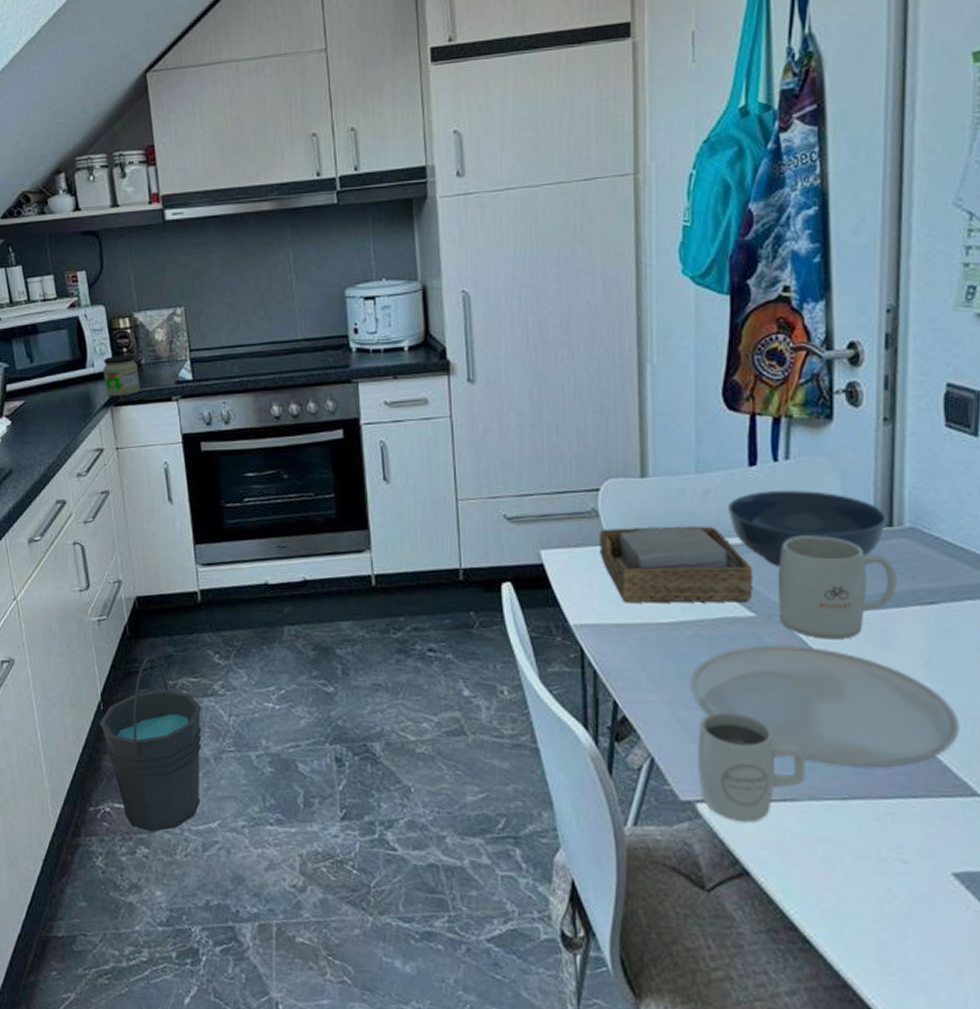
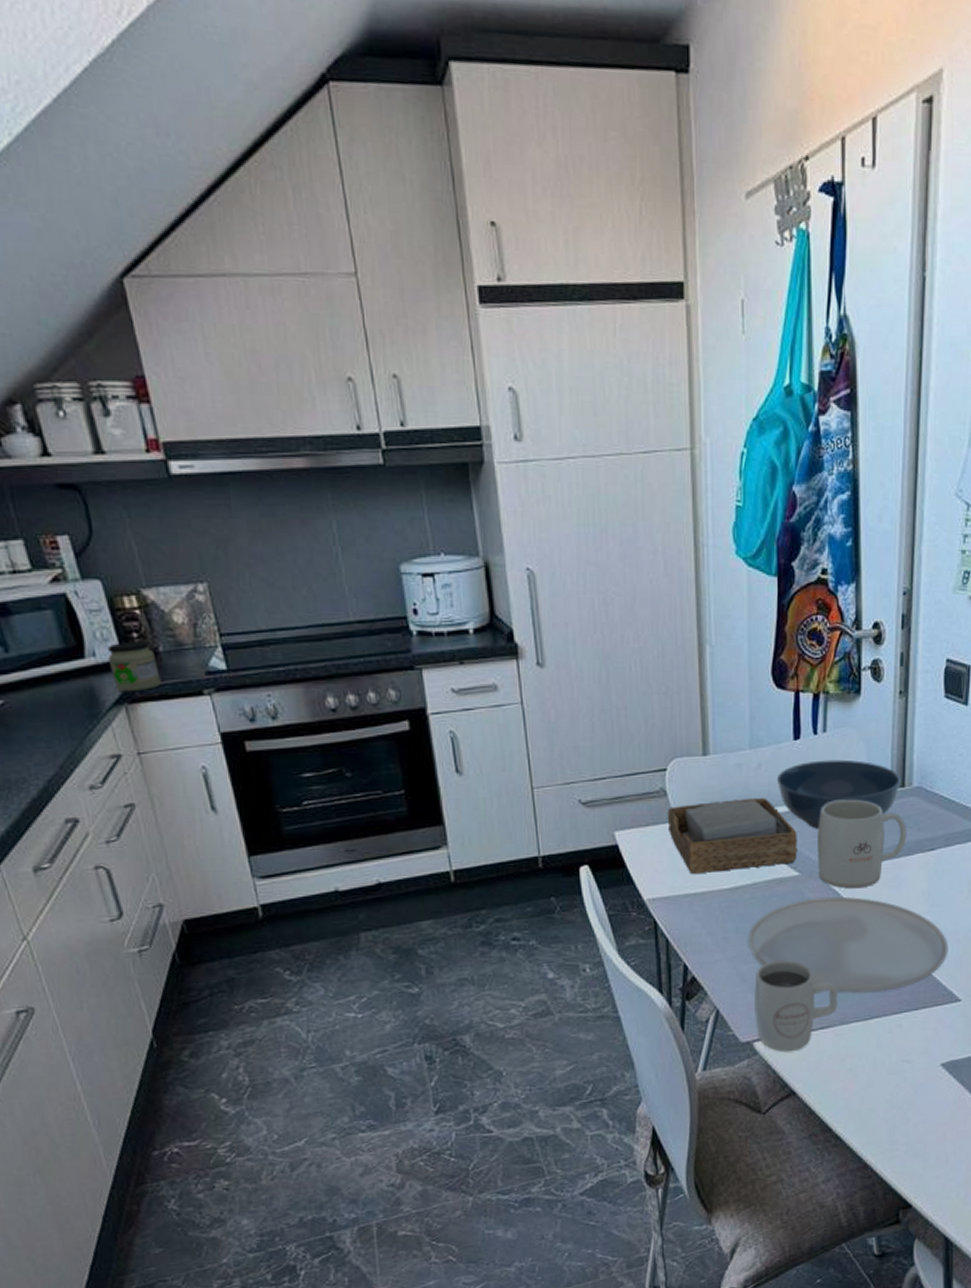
bucket: present [99,656,202,832] -> none [153,982,283,1163]

